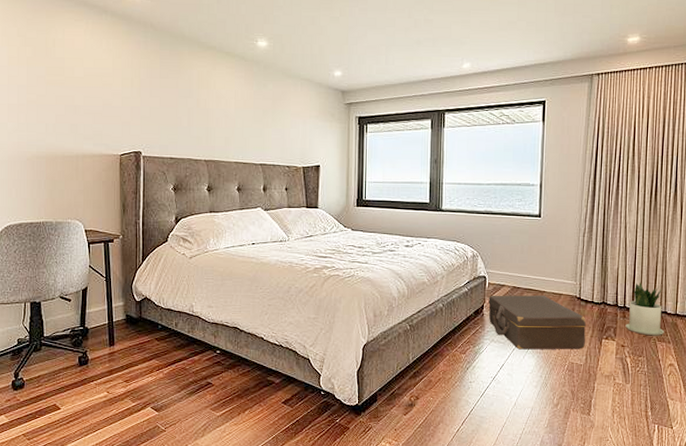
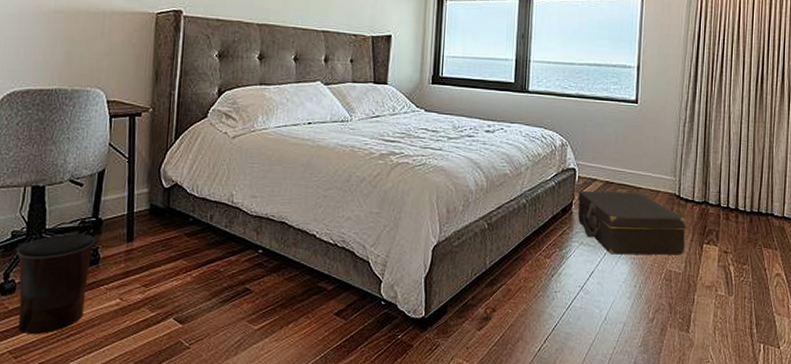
waste bin: none [22,340,84,420] -> present [16,233,96,334]
planter: present [625,283,665,336] -> none [729,180,771,242]

